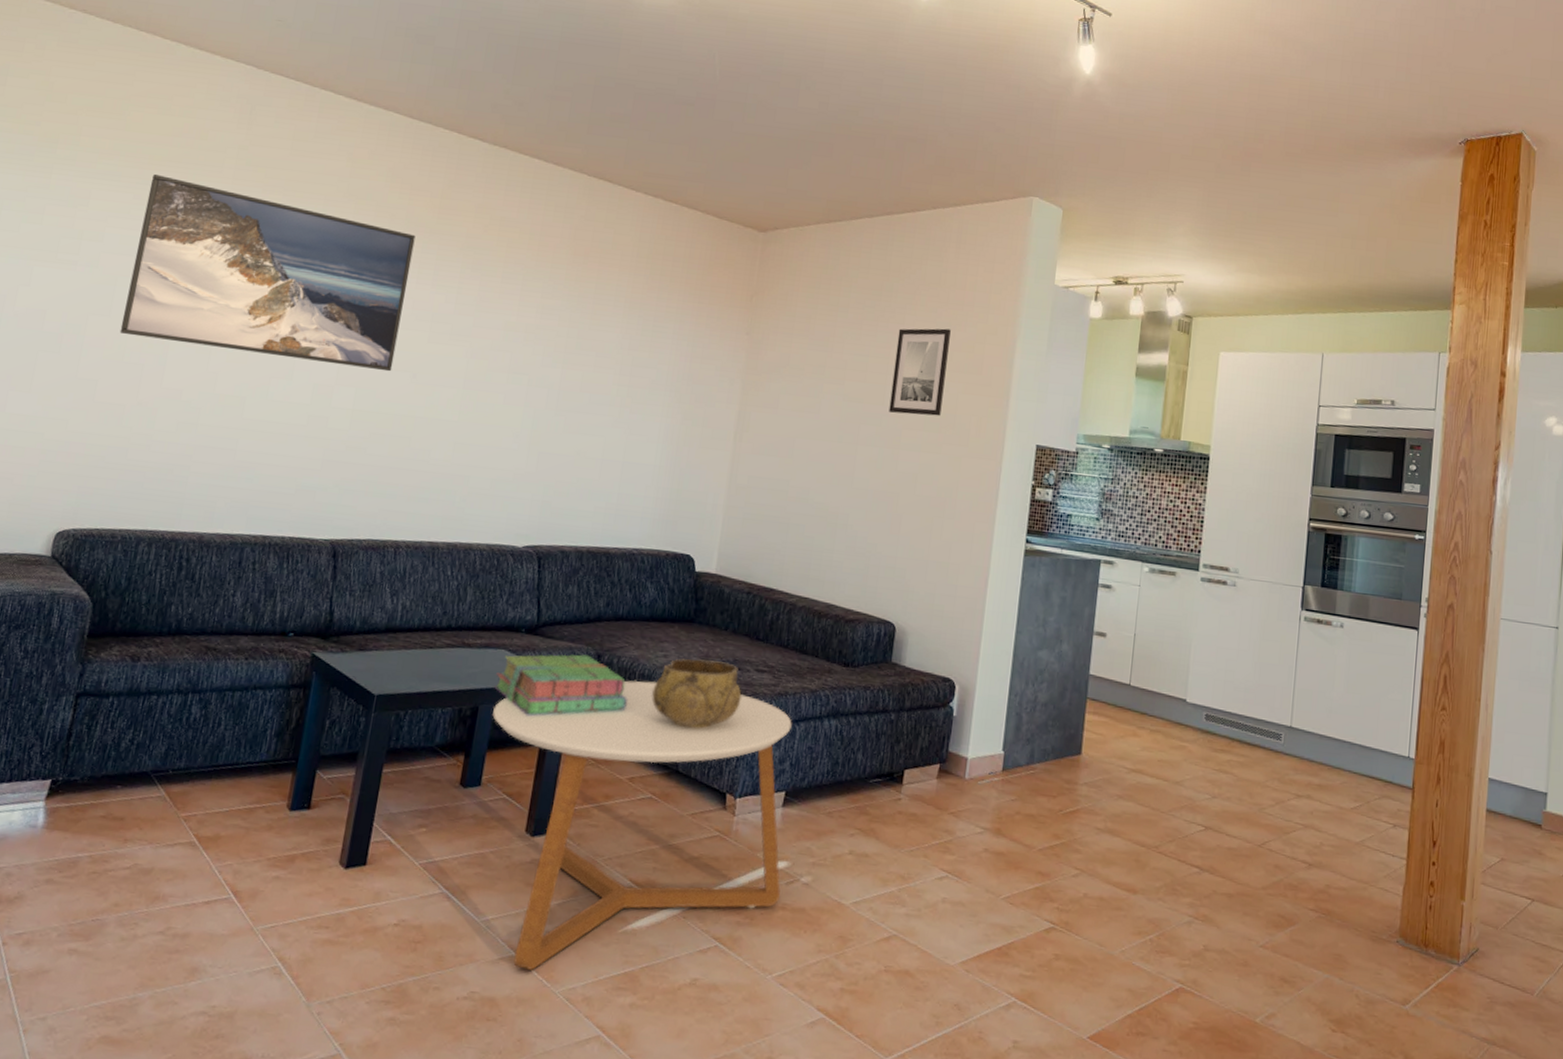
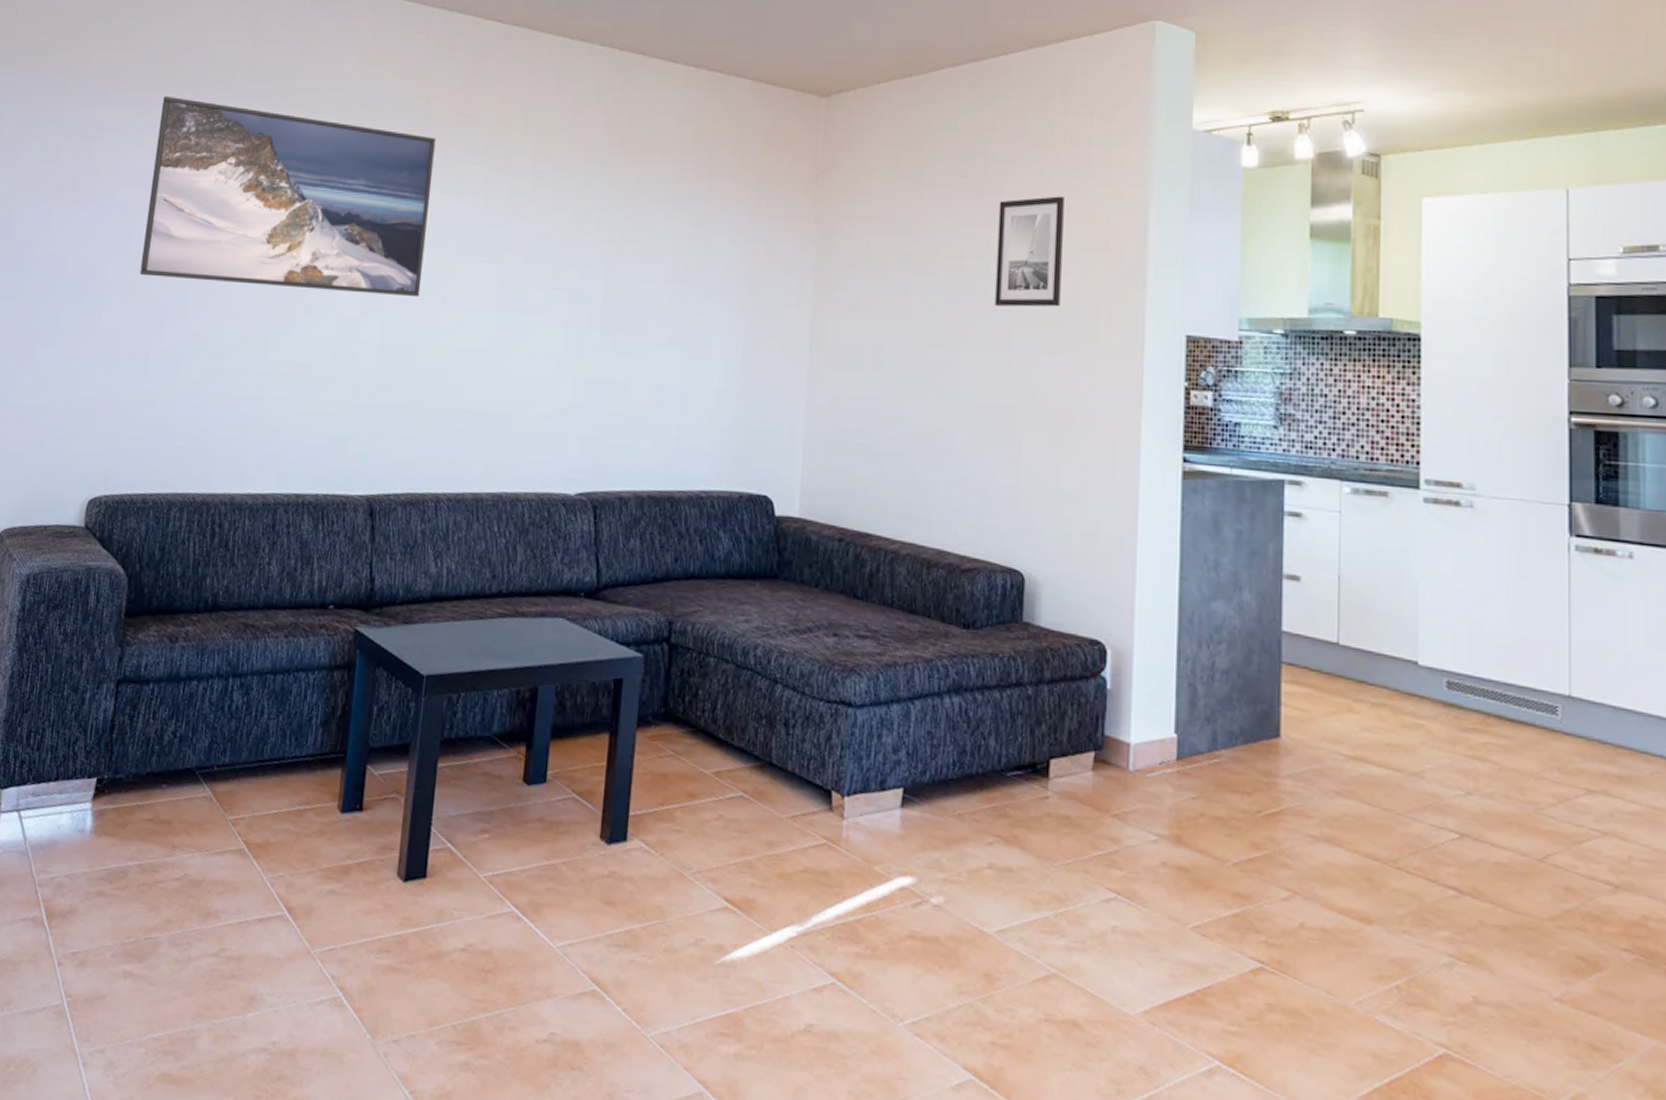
coffee table: present [492,680,792,970] -> none [554,651,907,1009]
stack of books: present [494,654,627,717] -> none [554,621,706,698]
decorative bowl: present [652,658,742,729] -> none [735,623,841,711]

